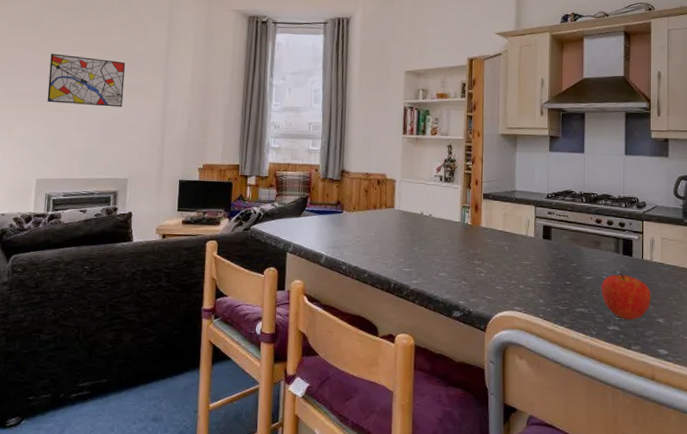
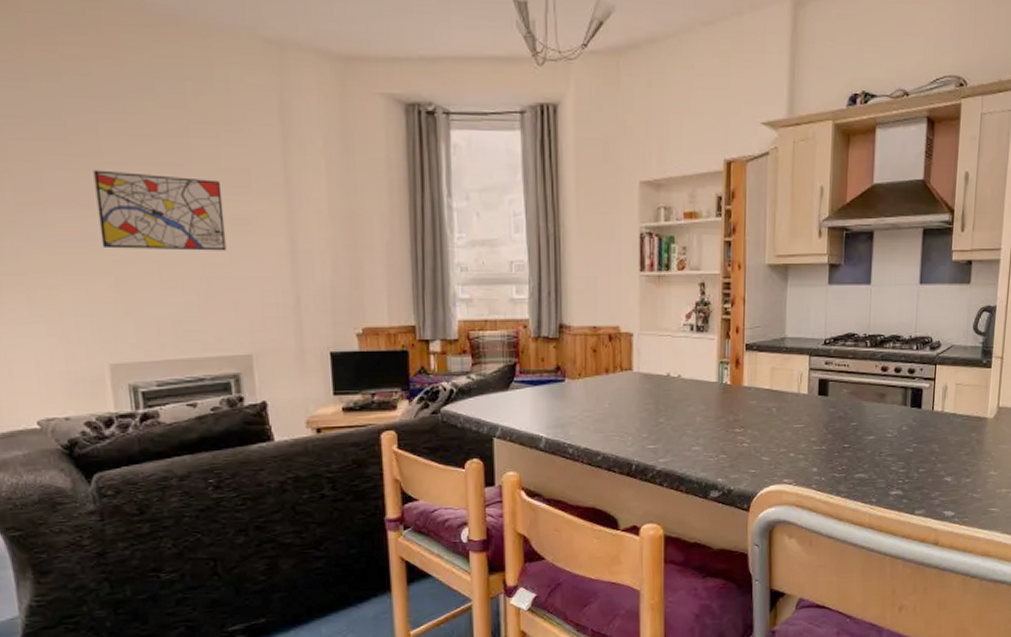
fruit: present [601,272,652,321] -> none [884,428,941,483]

